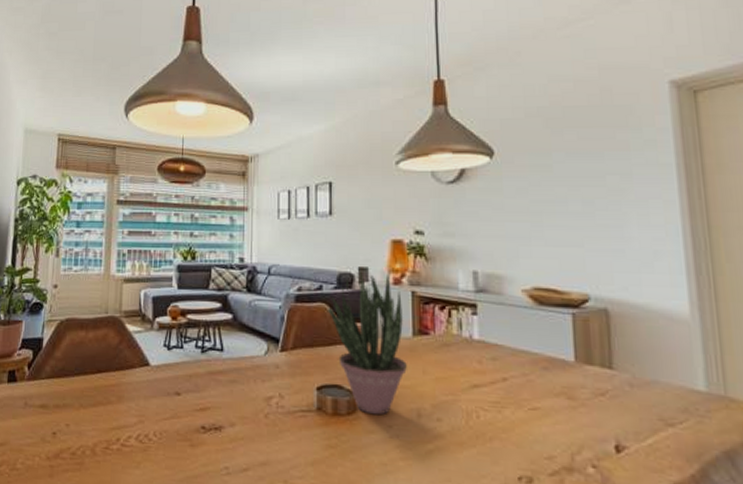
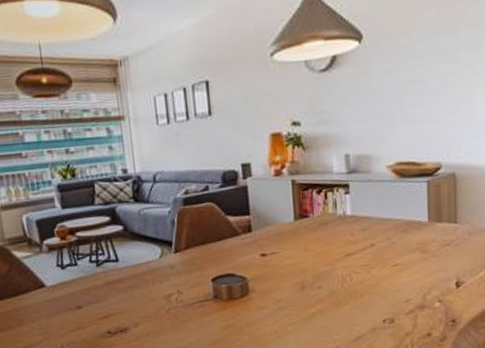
potted plant: present [328,271,407,415] -> none [215,166,291,294]

